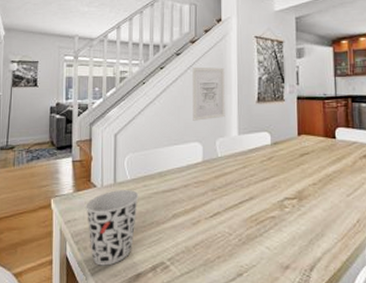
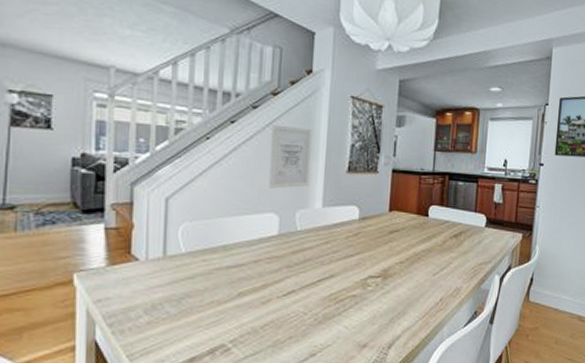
cup: present [86,190,139,266] -> none [123,265,196,351]

